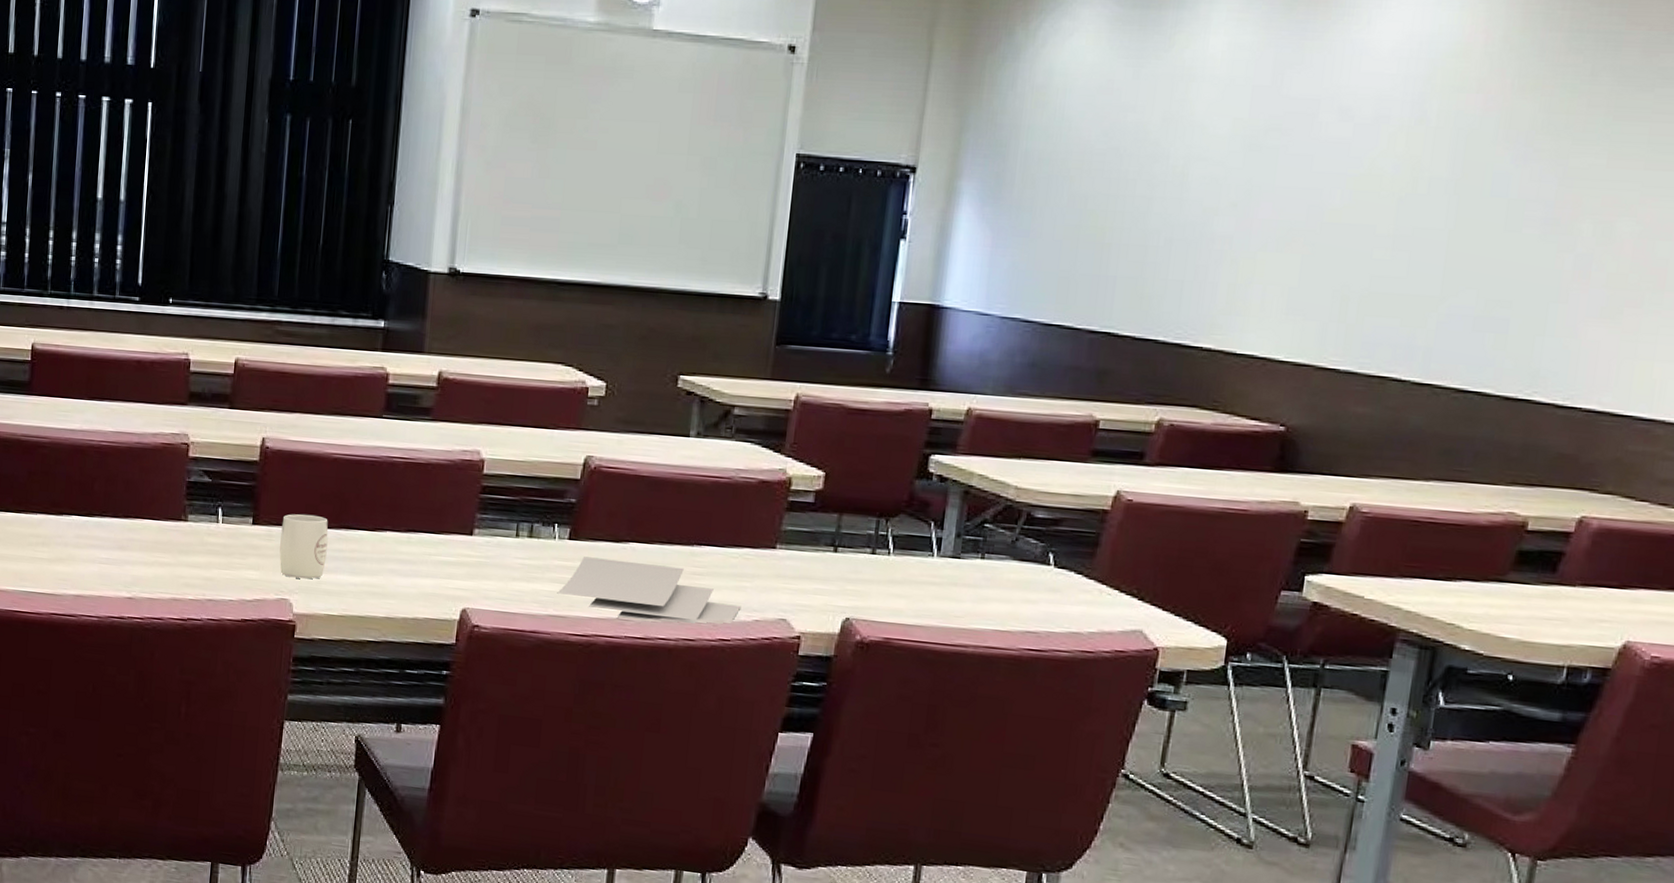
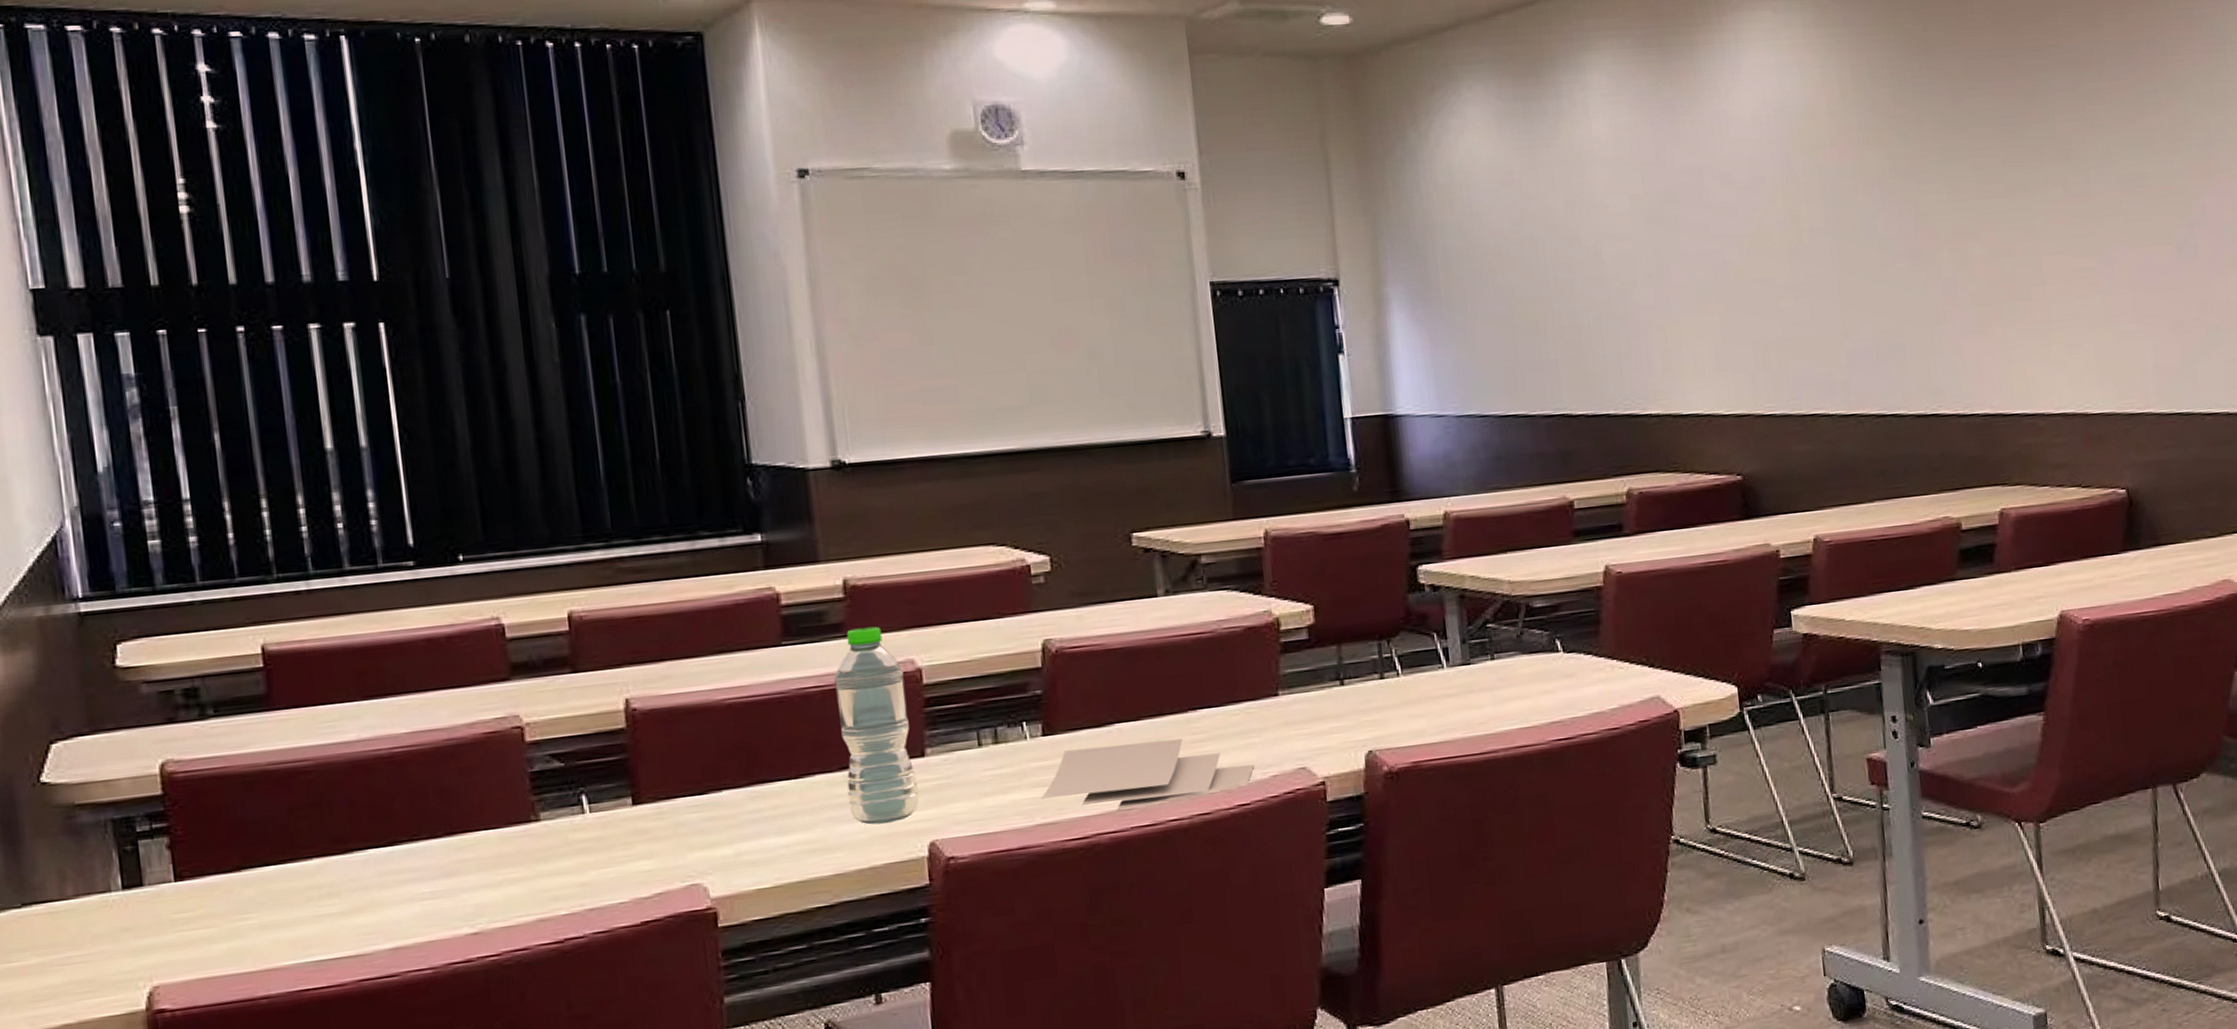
mug: present [279,514,328,579] -> none [672,776,742,858]
water bottle: none [407,415,470,585] -> present [834,626,919,825]

